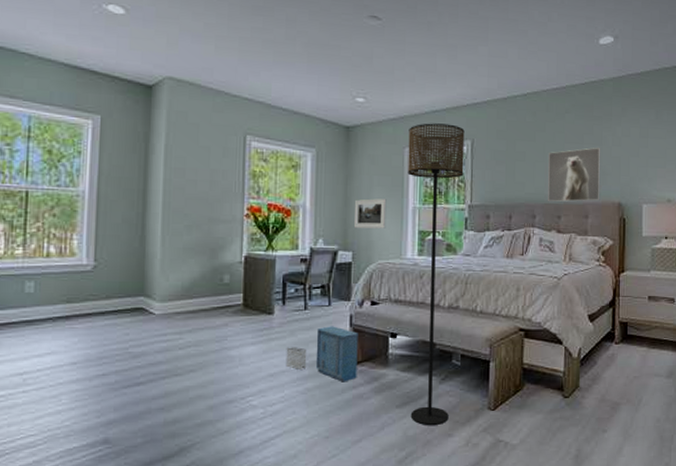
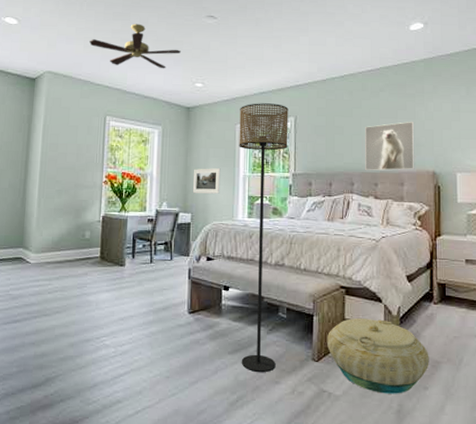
ceiling fan: none [222,21,339,79] -> present [89,23,182,69]
storage bin: present [285,326,358,382] -> none [134,278,196,328]
basket: none [504,362,609,440] -> present [327,318,429,394]

